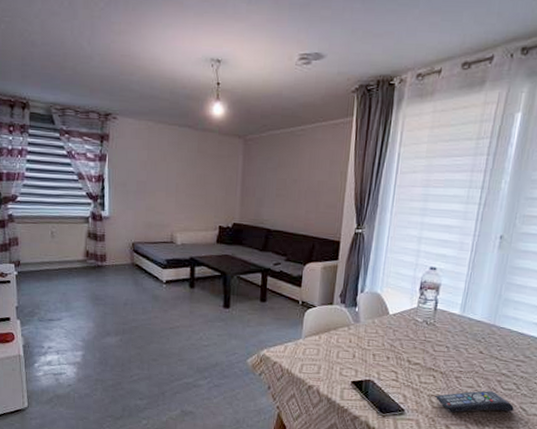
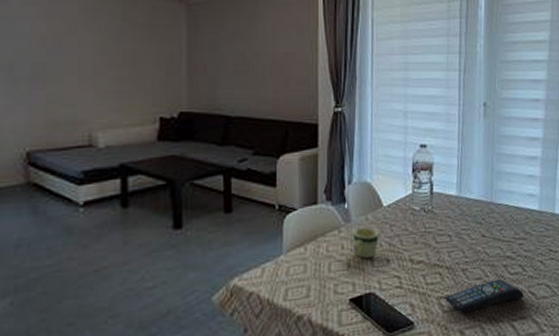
mug: none [358,328,383,353] -> present [352,227,379,258]

